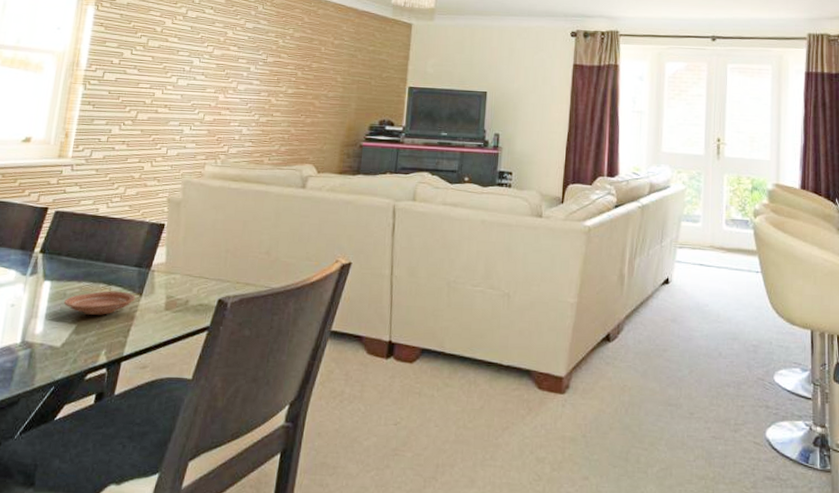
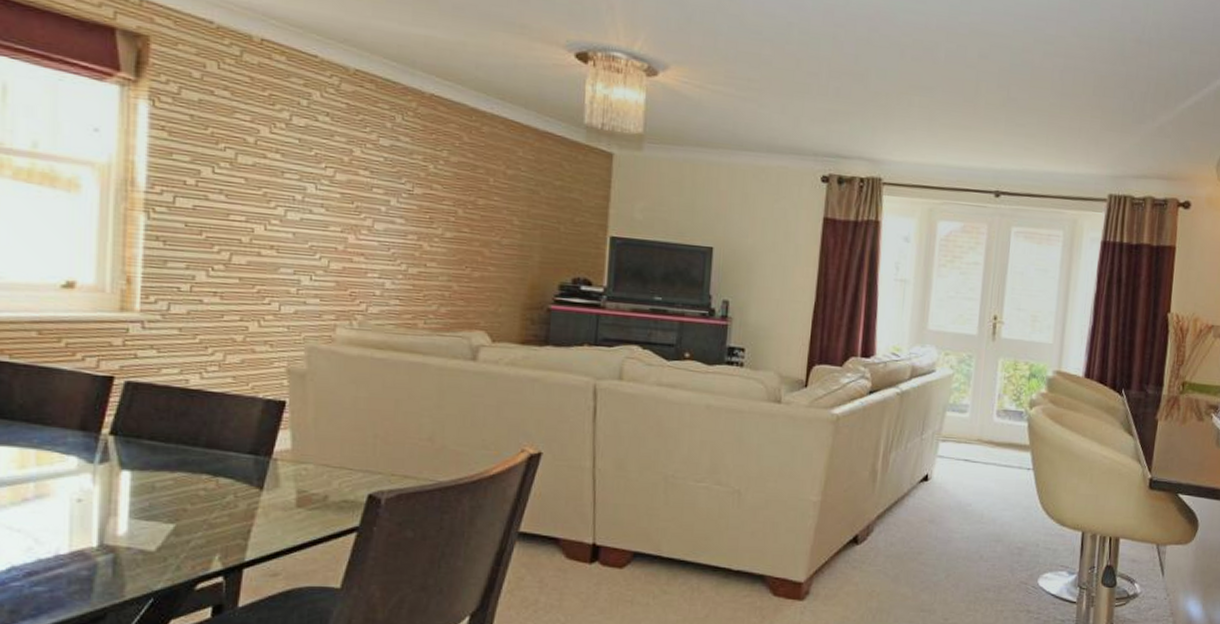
plate: present [64,291,135,315] -> none [154,483,254,513]

